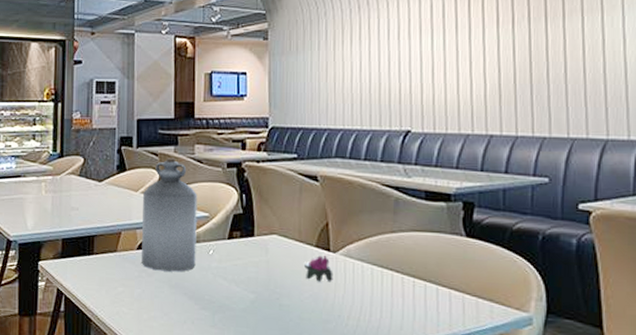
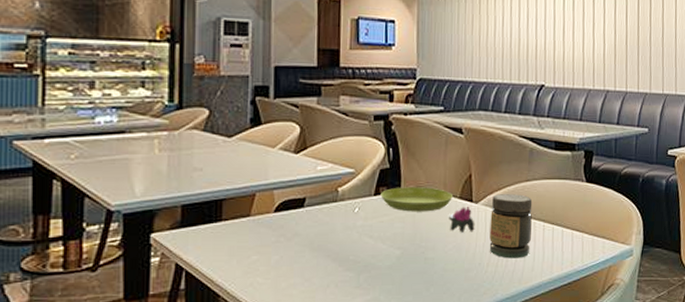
bottle: present [141,157,198,272] -> none [279,109,343,234]
saucer: none [234,232,309,259] -> present [380,187,454,212]
jar: none [349,244,400,315] -> present [489,193,533,259]

